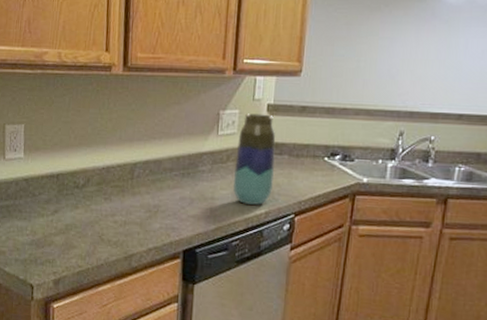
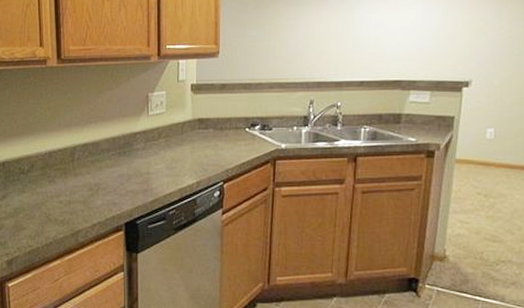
vase: present [232,113,276,205] -> none [165,93,202,176]

